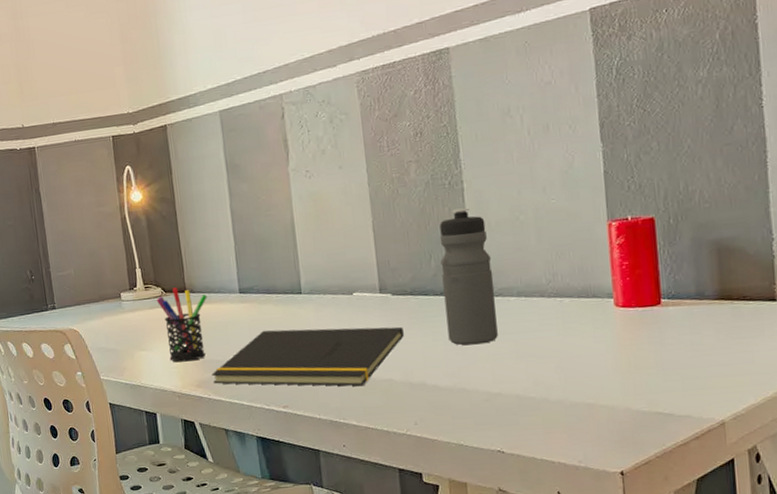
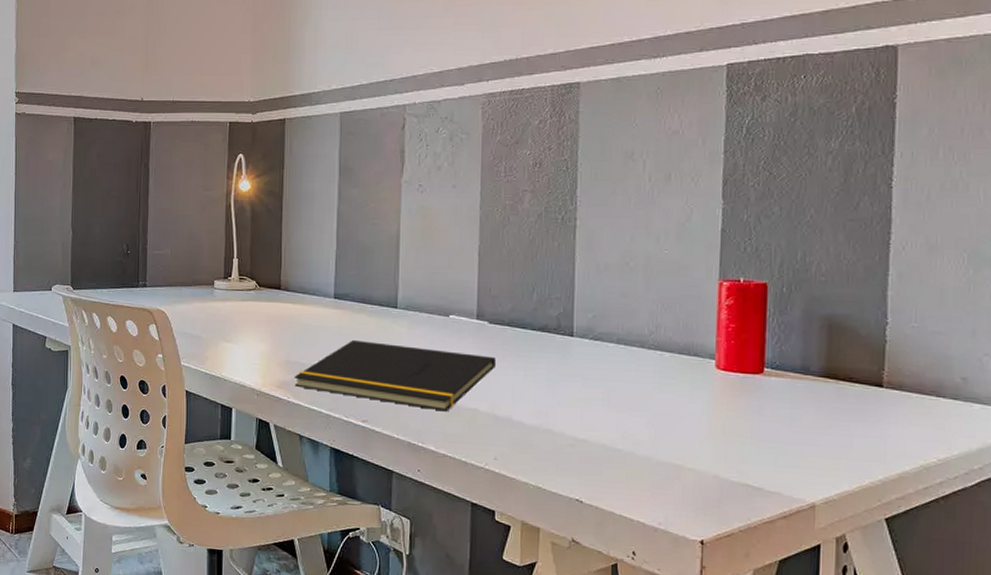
pen holder: present [156,287,207,363] -> none [249,283,301,360]
water bottle: present [439,208,498,346] -> none [541,245,596,387]

